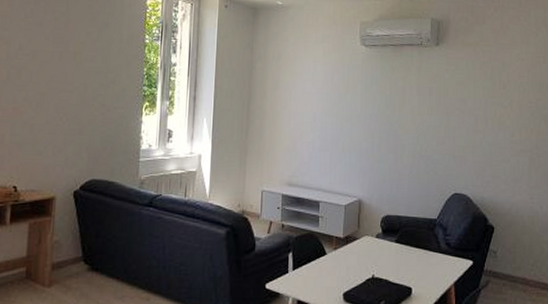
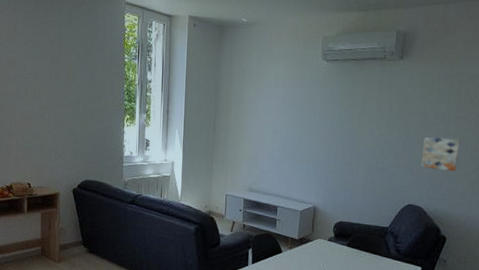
wall art: none [463,123,499,157] -> present [420,137,461,172]

